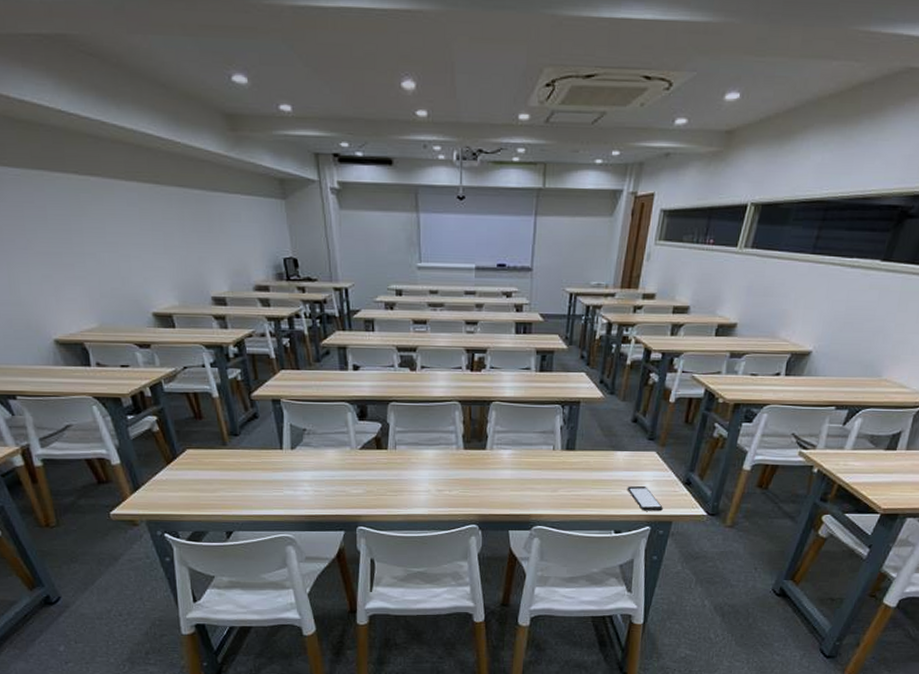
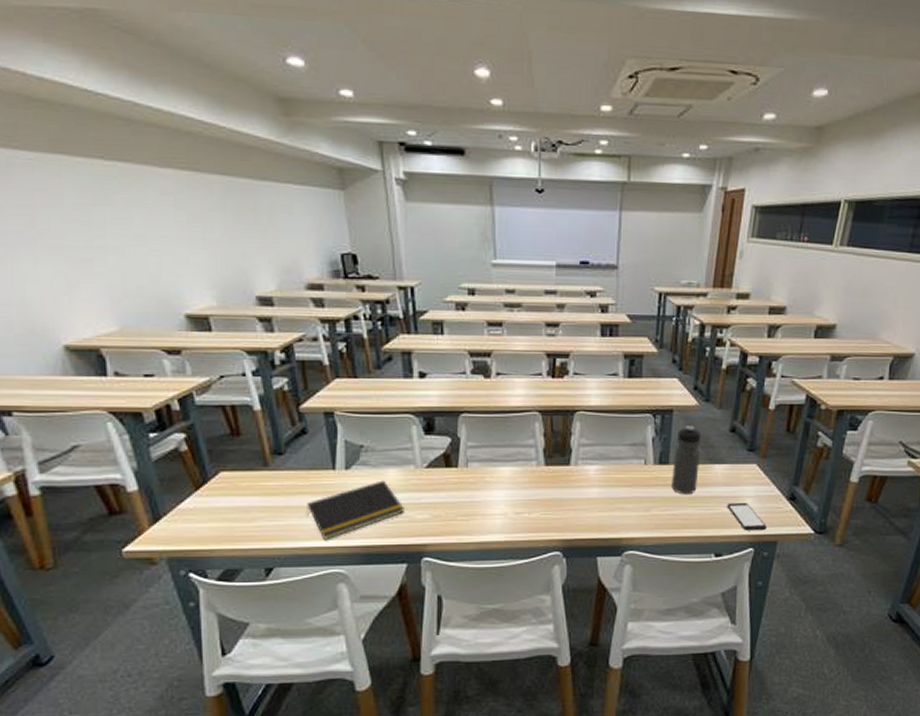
notepad: none [259,459,342,510] -> present [307,480,404,541]
water bottle: none [577,416,606,478] -> present [672,426,702,495]

